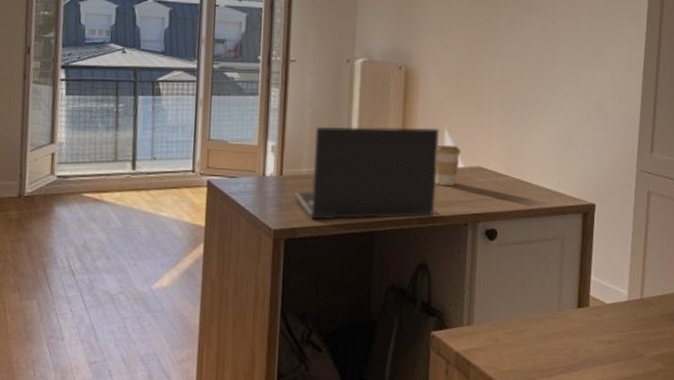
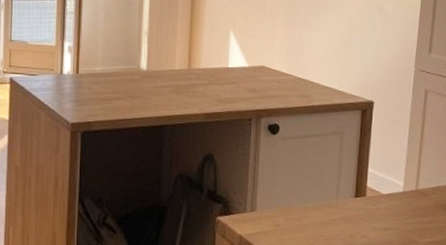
laptop: present [295,127,440,220] -> none [90,28,225,114]
coffee cup: present [435,145,461,186] -> none [221,45,245,84]

